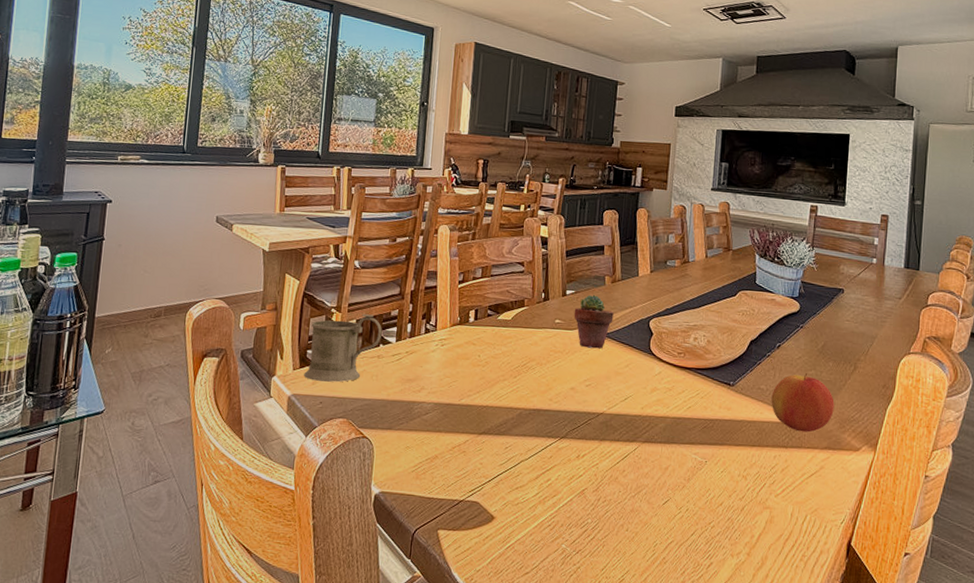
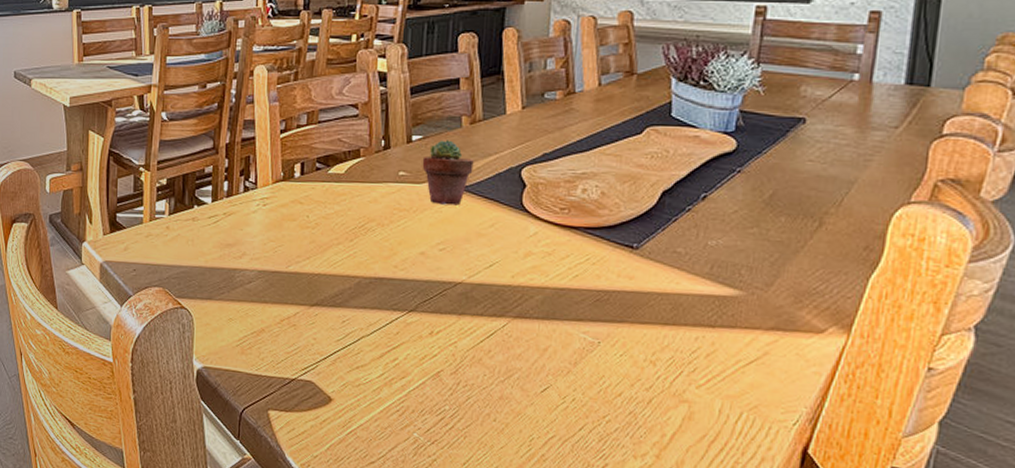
mug: present [304,314,382,383] -> none [115,172,196,248]
apple: present [771,373,835,433] -> none [691,232,787,308]

